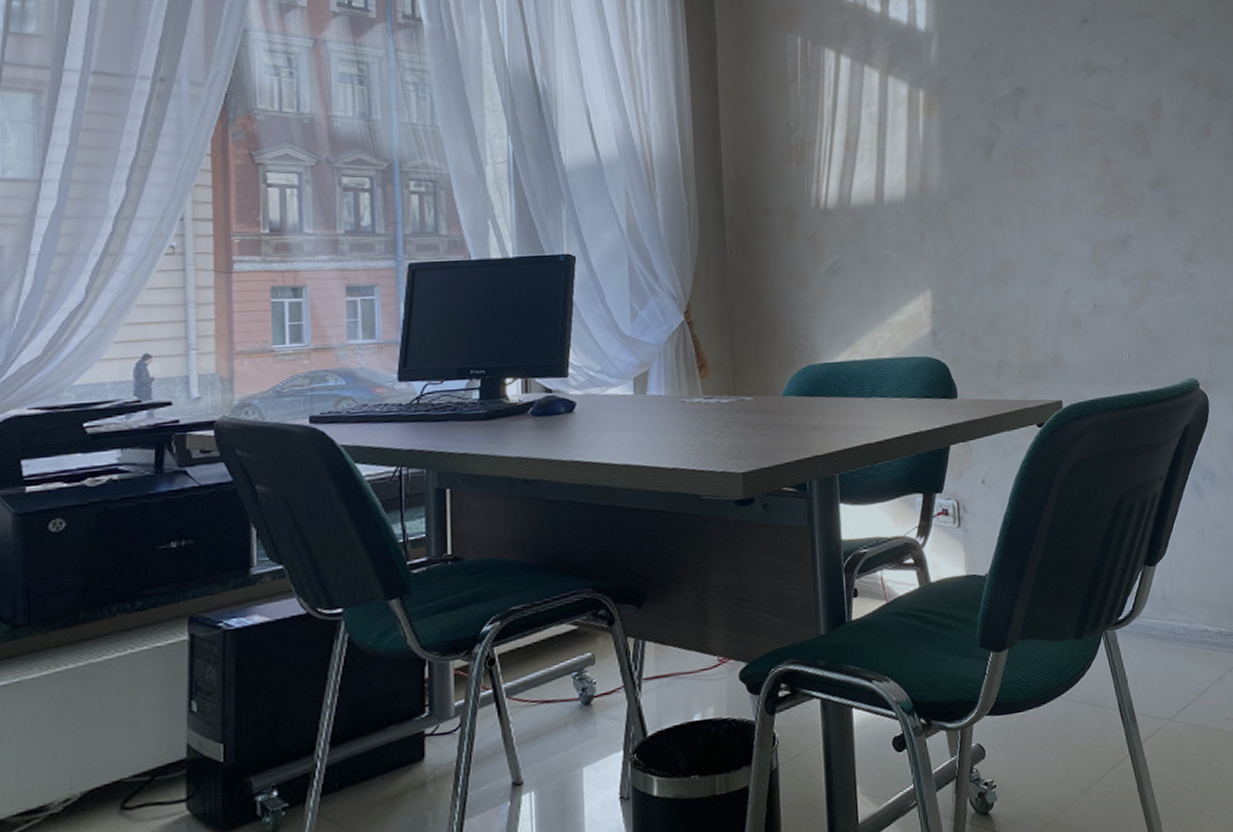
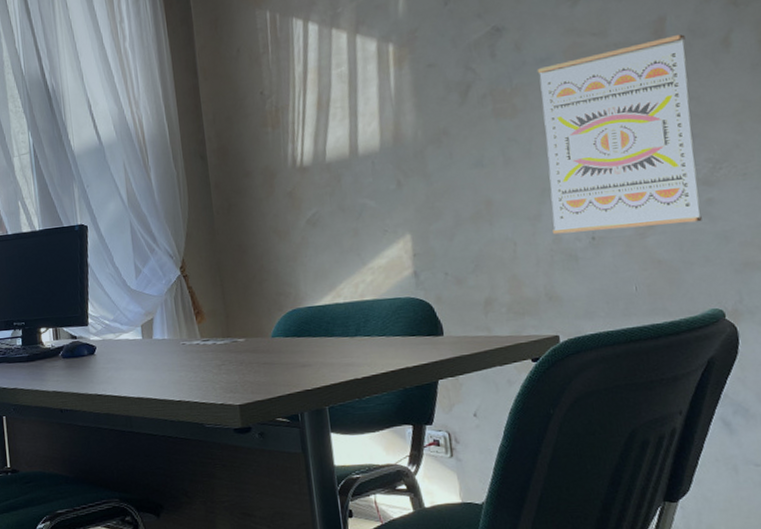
wall art: none [1054,118,1184,299] -> present [537,34,702,235]

